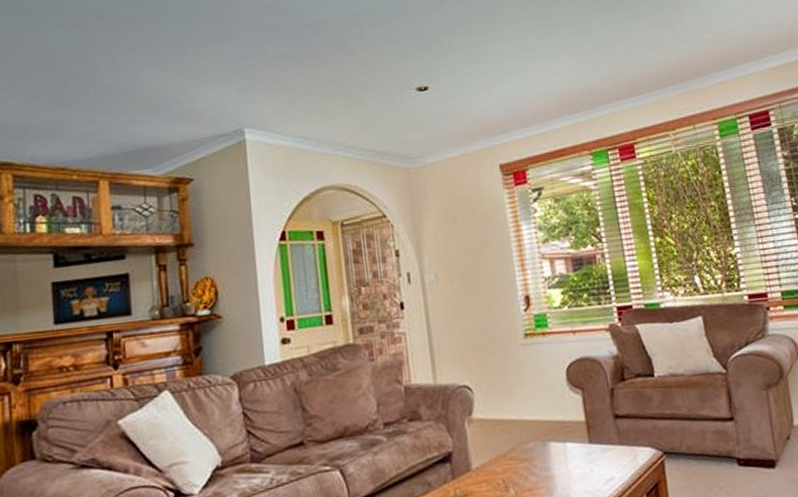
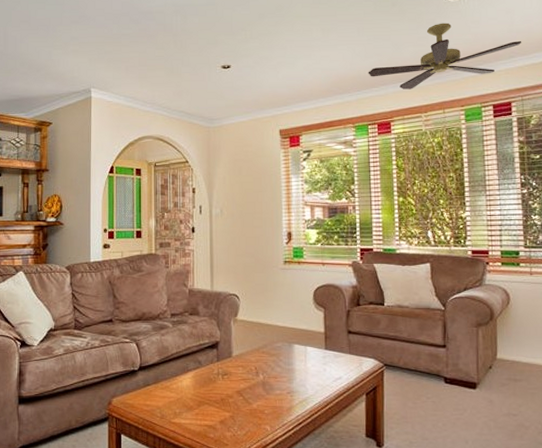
ceiling fan: none [599,20,770,104] -> present [368,23,521,90]

